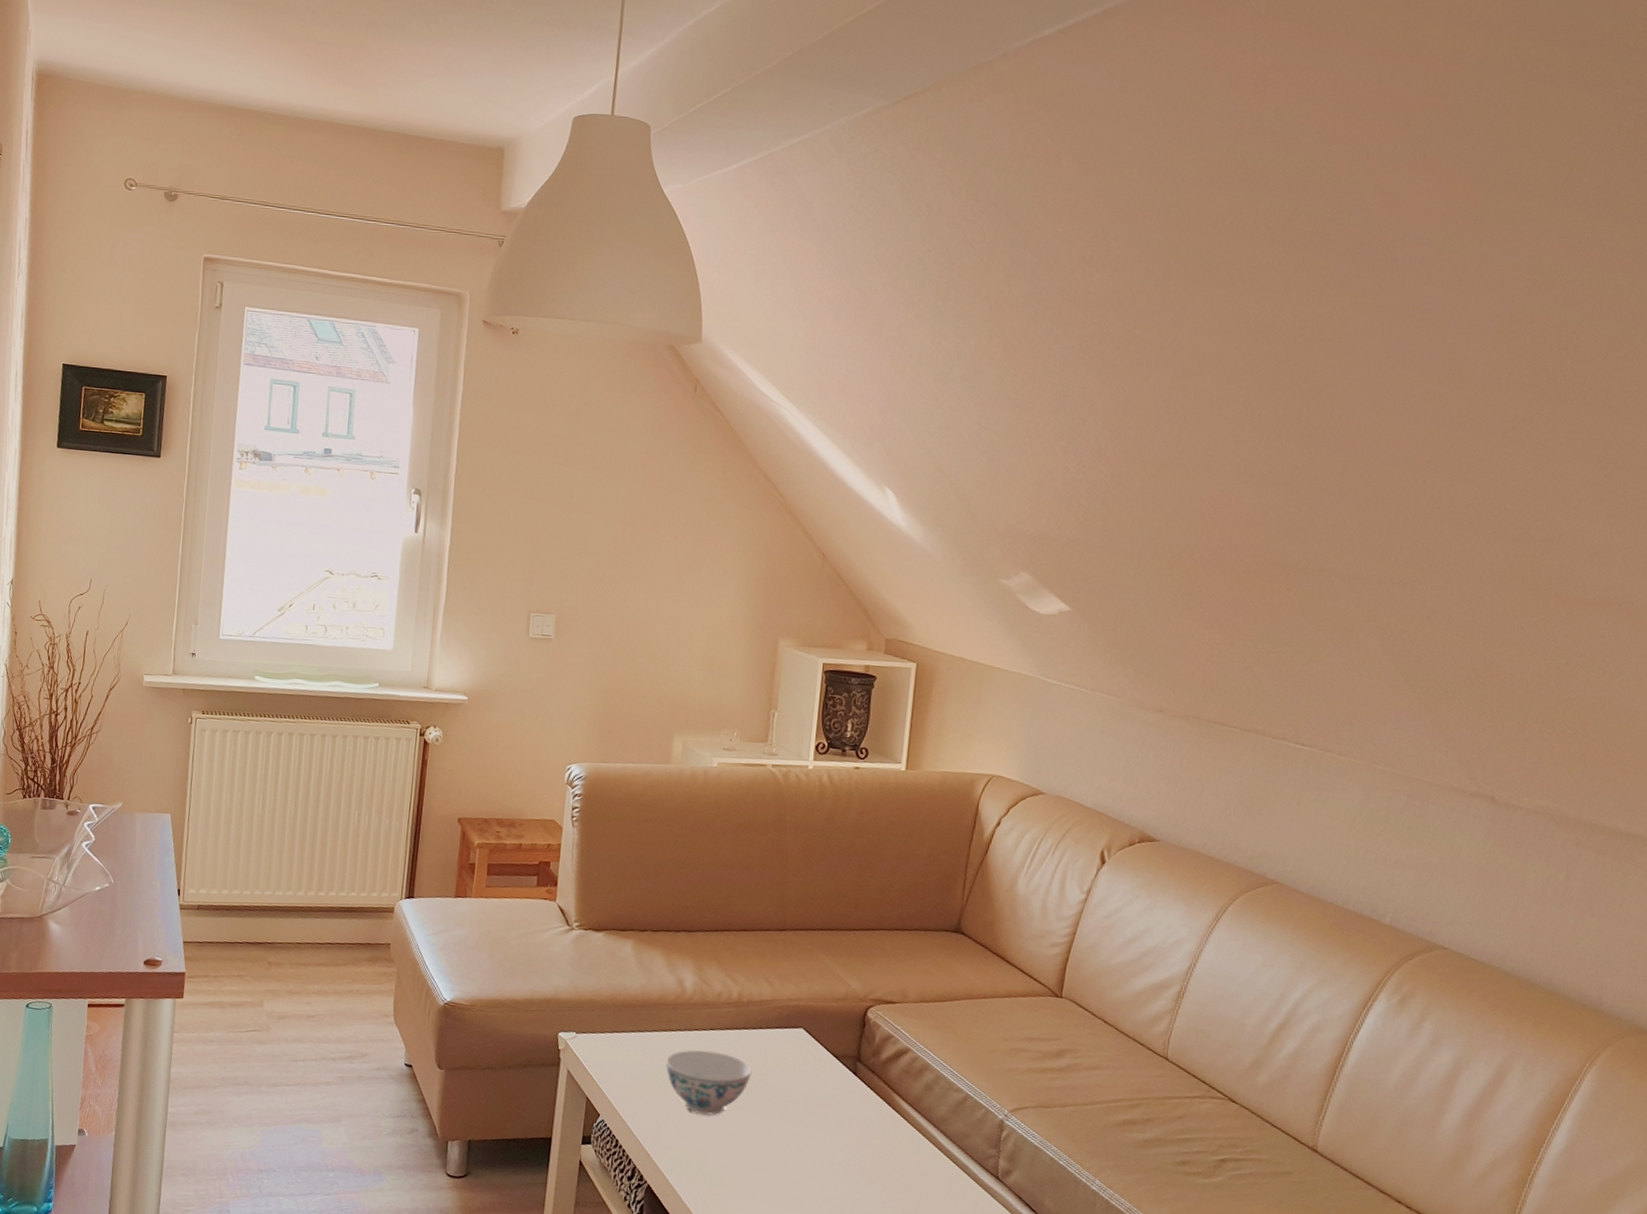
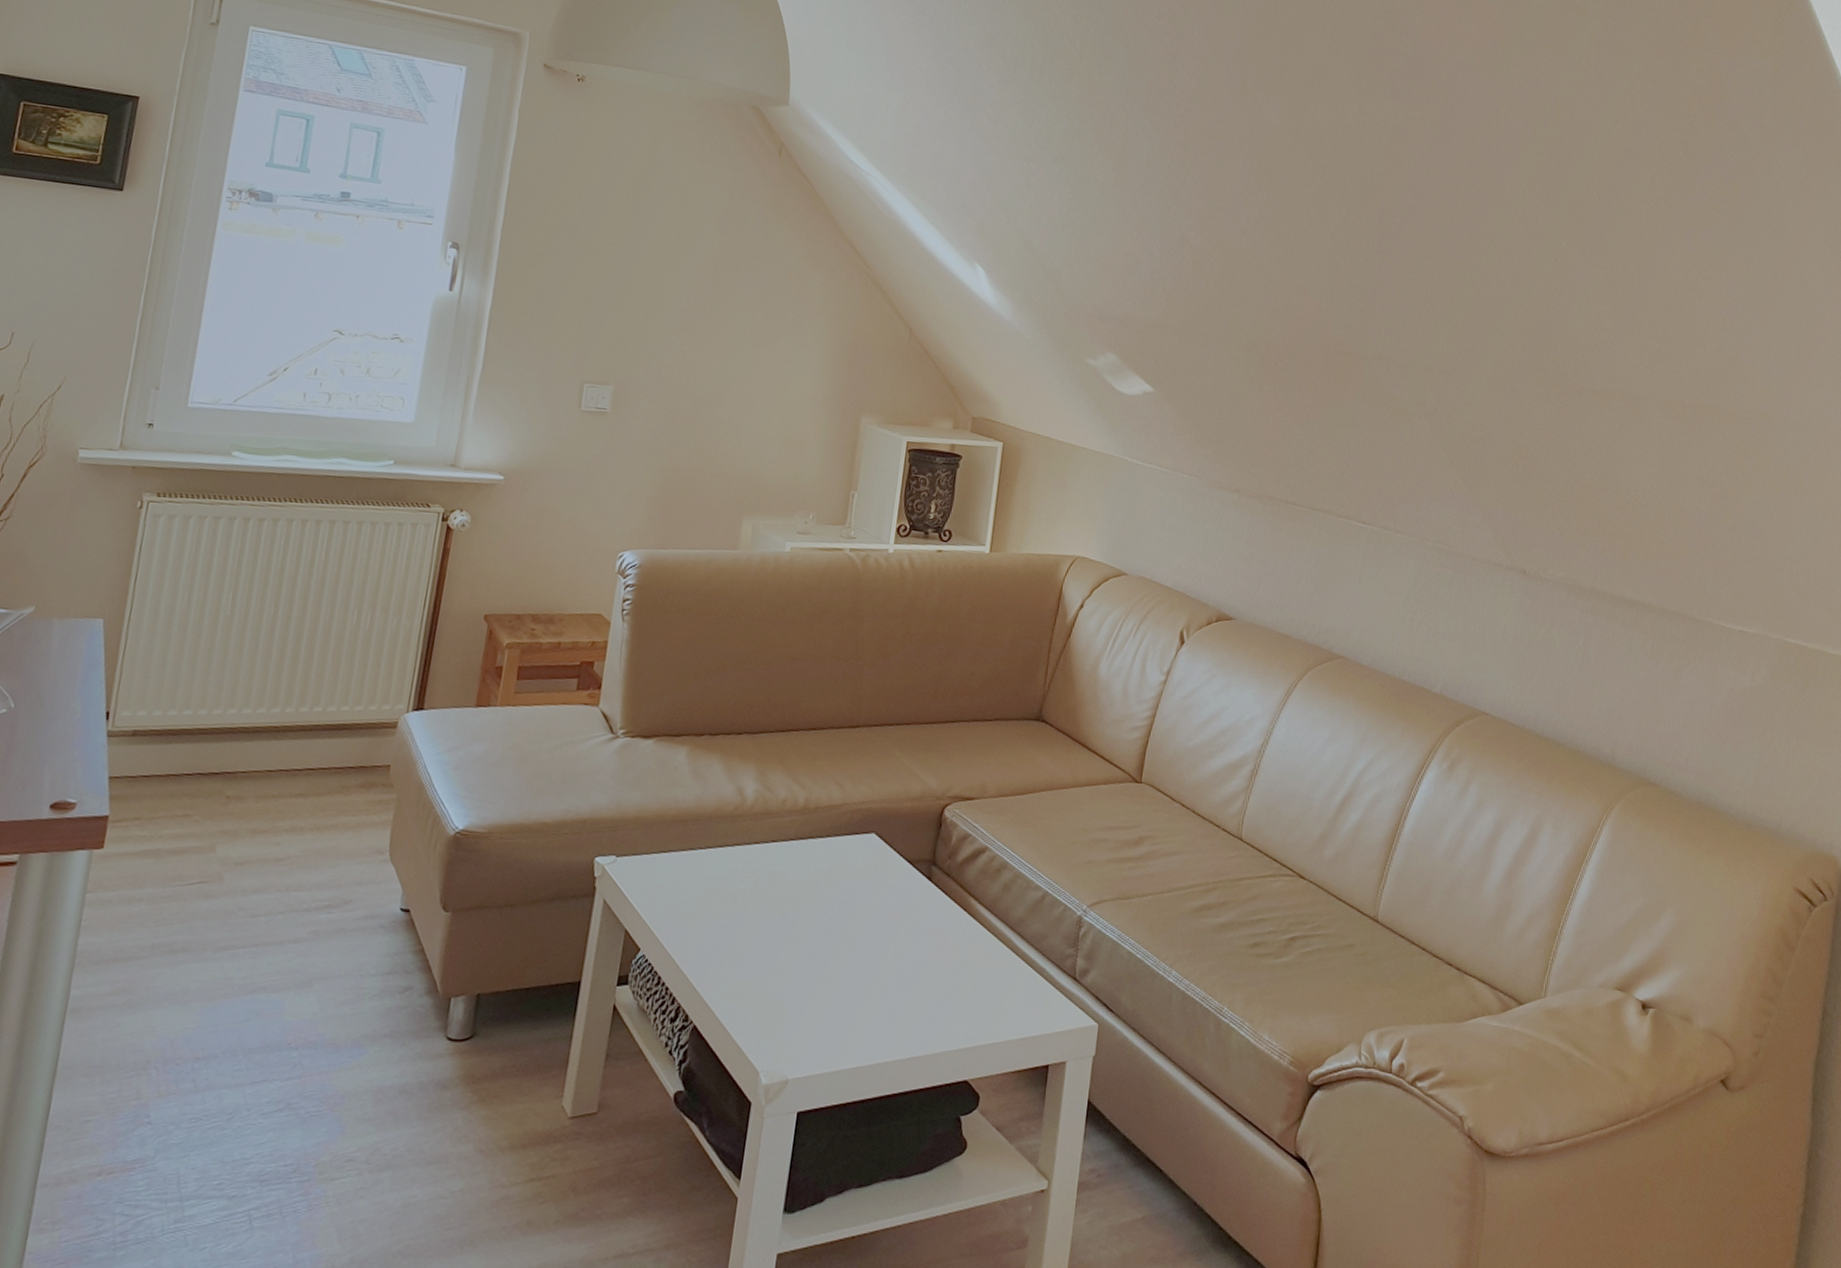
bowl: present [665,1050,752,1116] -> none [719,865,818,939]

